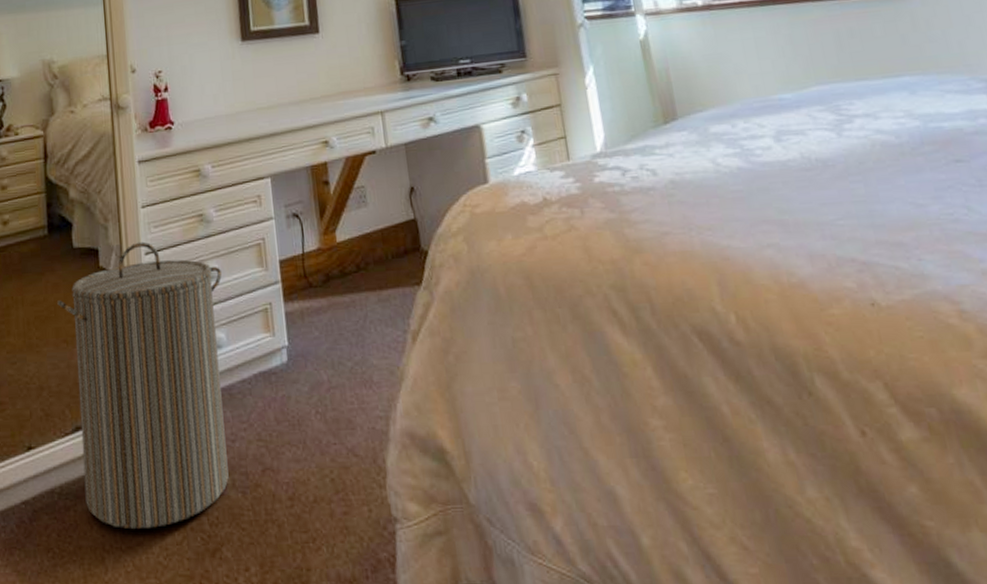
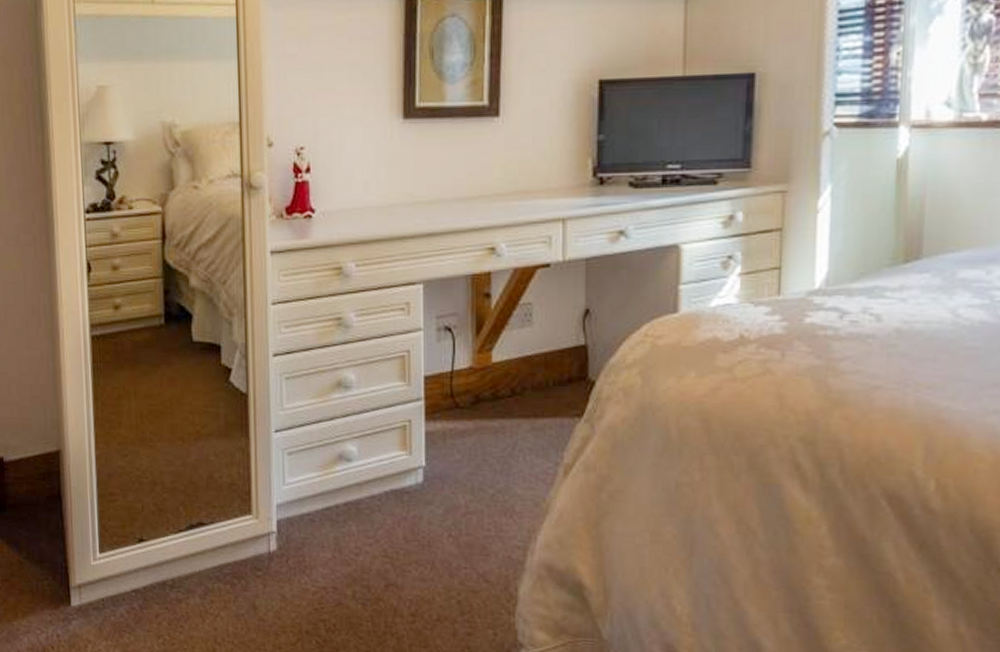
laundry hamper: present [56,241,229,529] -> none [172,341,358,628]

